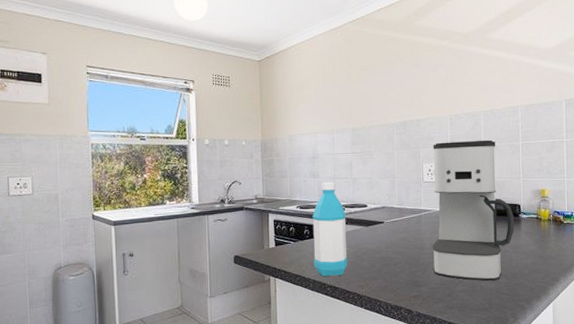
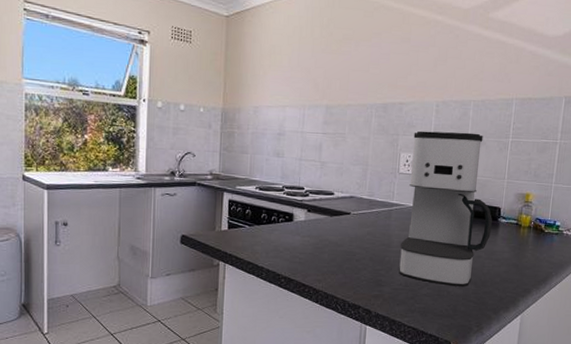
water bottle: present [312,182,348,276] -> none [269,163,310,267]

